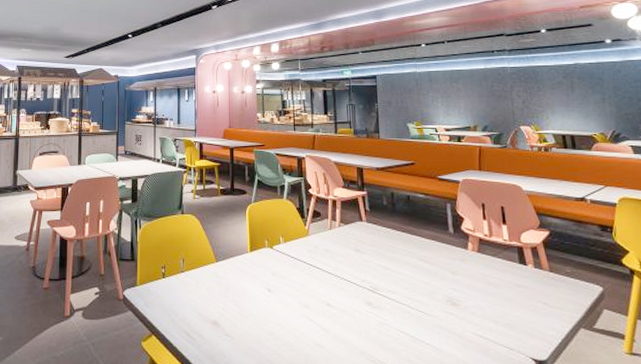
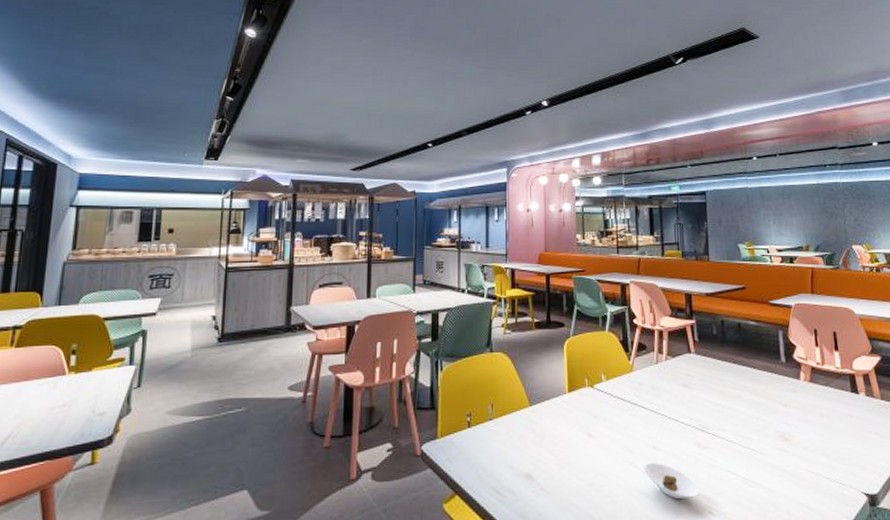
saucer: none [318,317,371,353] -> present [644,462,700,500]

